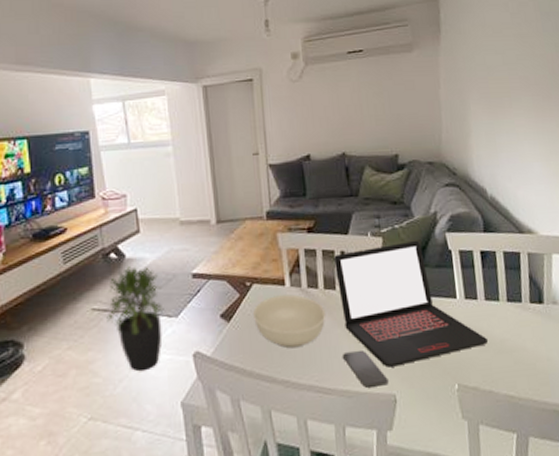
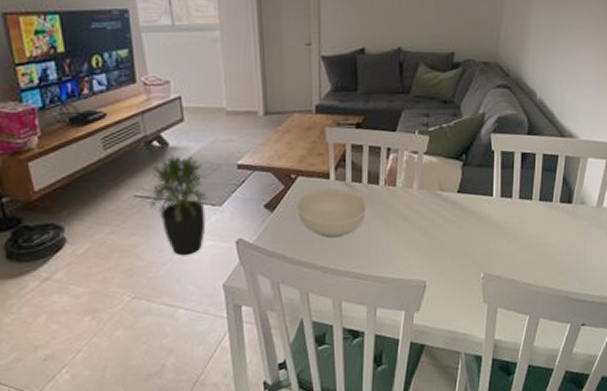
laptop: present [333,240,488,368] -> none [379,139,516,257]
smartphone: present [343,349,389,388] -> none [380,241,420,275]

